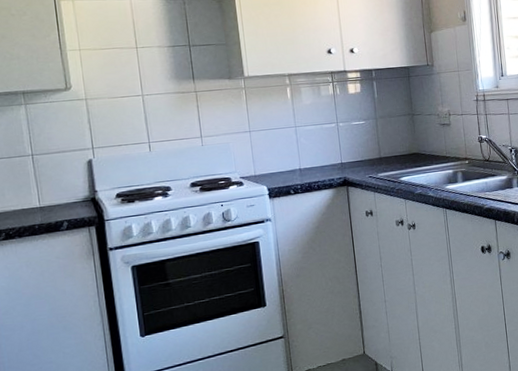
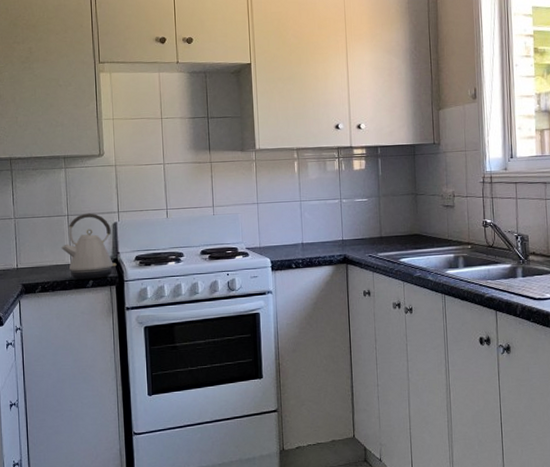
kettle: none [26,151,95,224] -> present [61,213,117,281]

